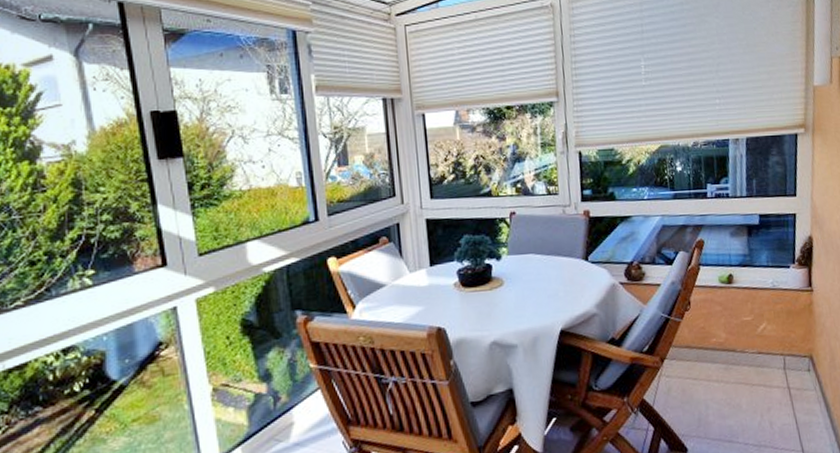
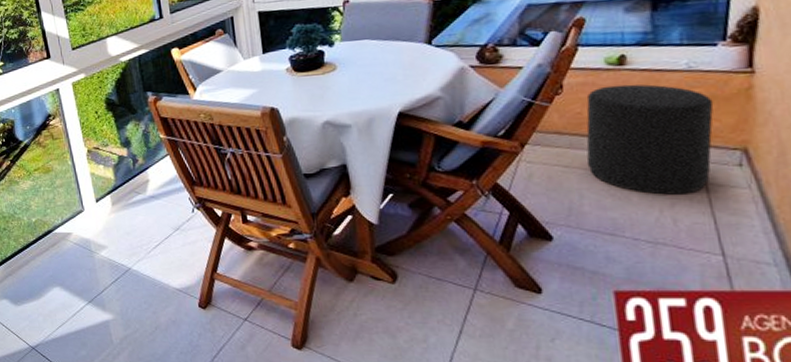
stool: none [707,300,791,401] -> present [586,84,714,195]

